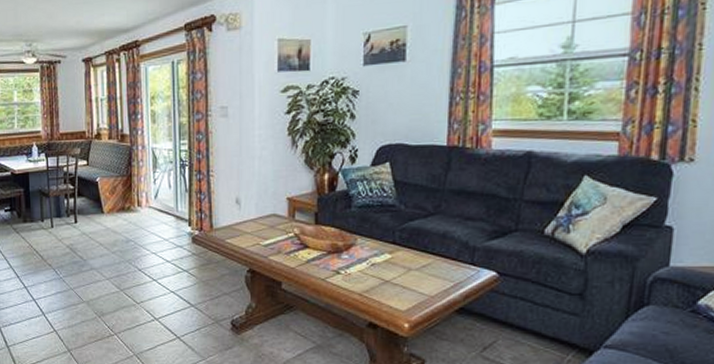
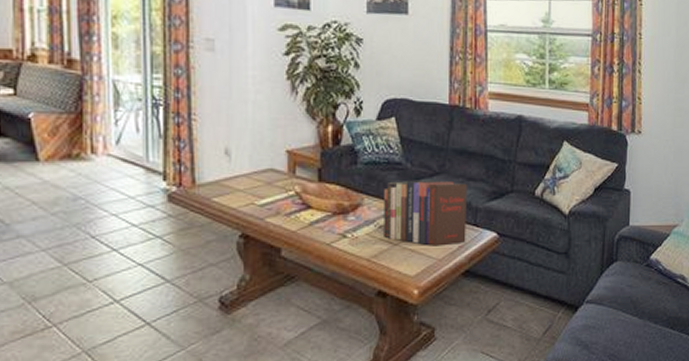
books: none [376,220,464,284] -> present [384,180,467,246]

